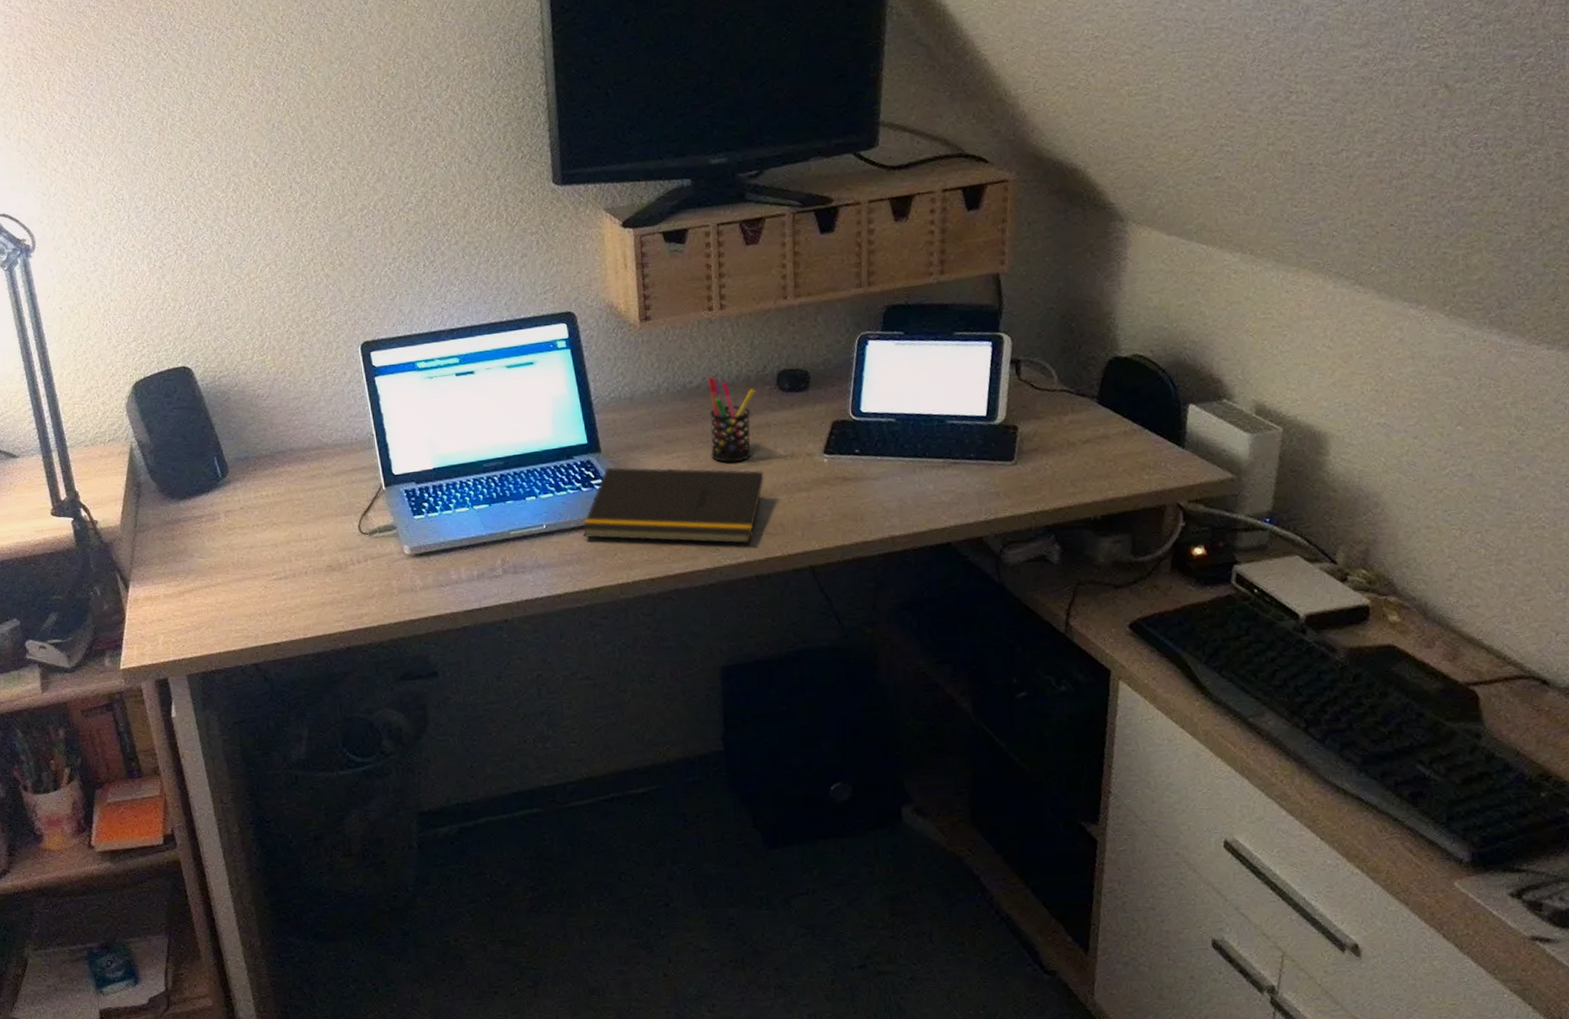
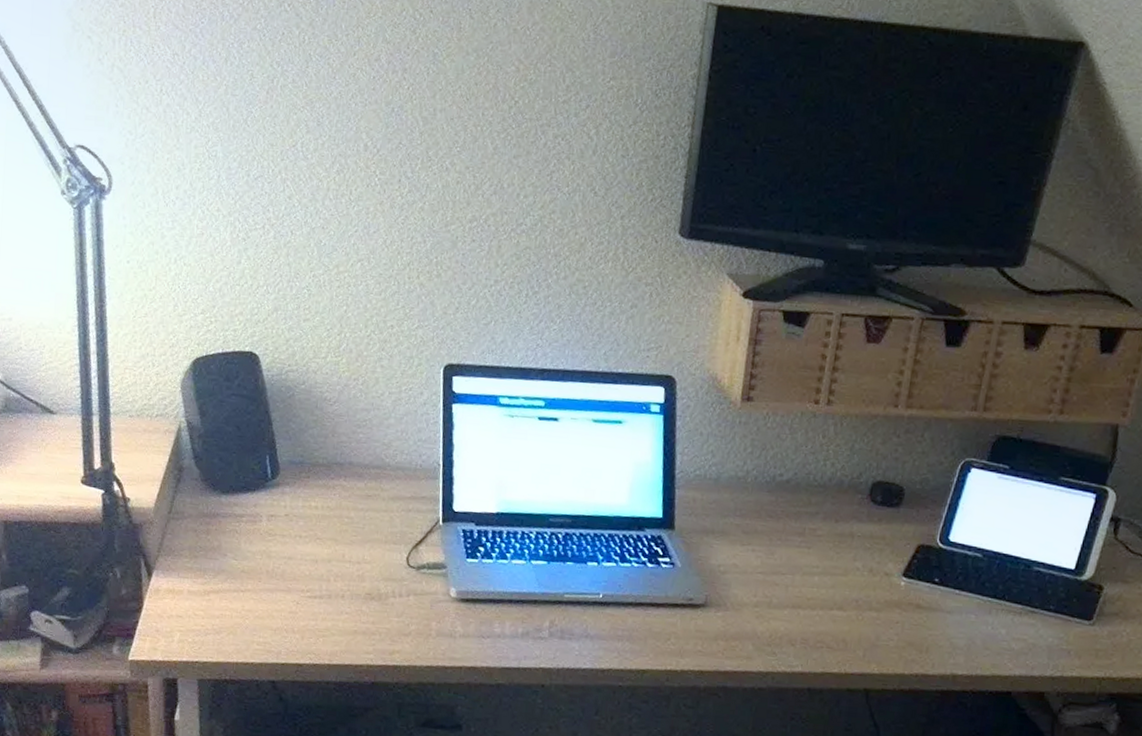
notepad: present [582,467,764,544] -> none [639,547,837,654]
pen holder: present [708,376,756,463] -> none [787,473,846,568]

